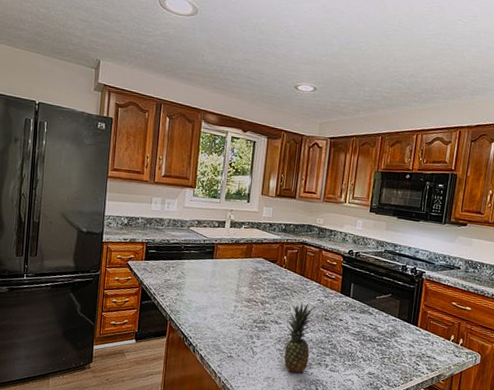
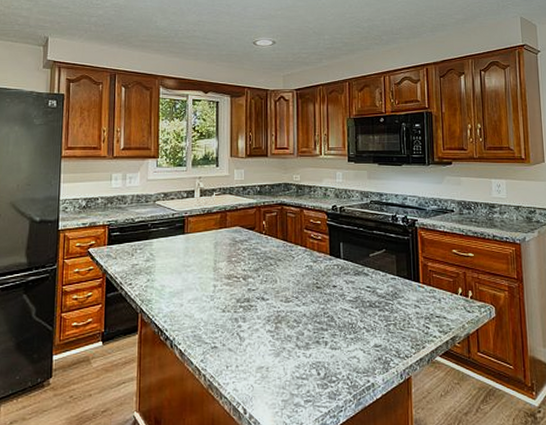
fruit: present [284,302,316,374] -> none [274,271,305,358]

